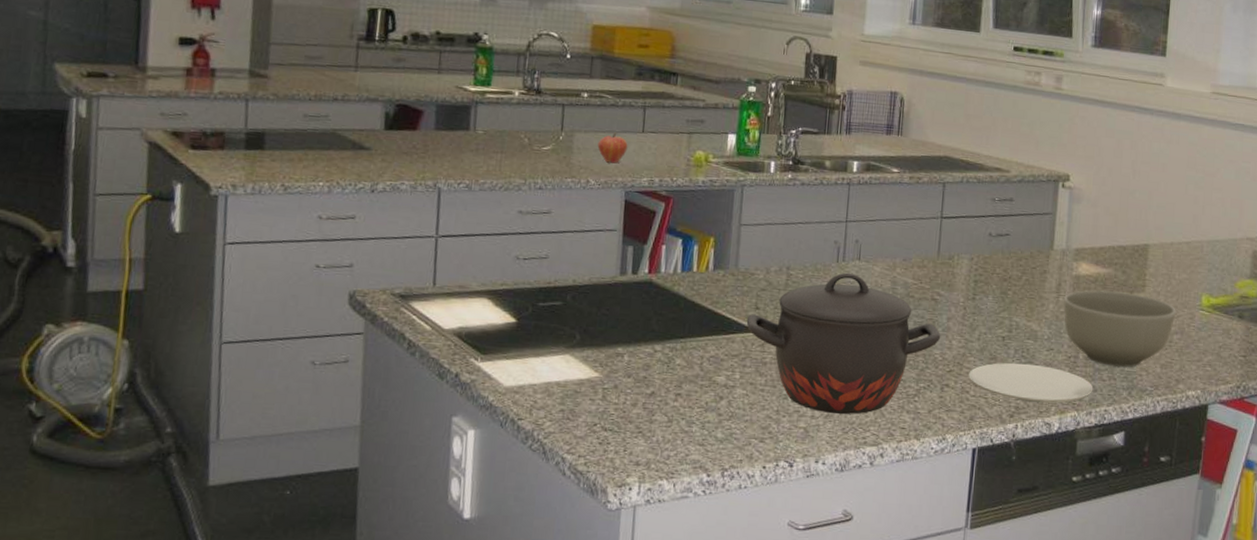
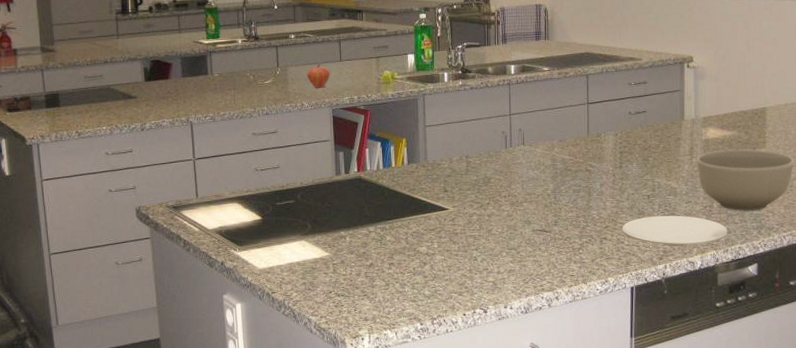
cooking pot: present [746,272,941,414] -> none [438,156,596,268]

